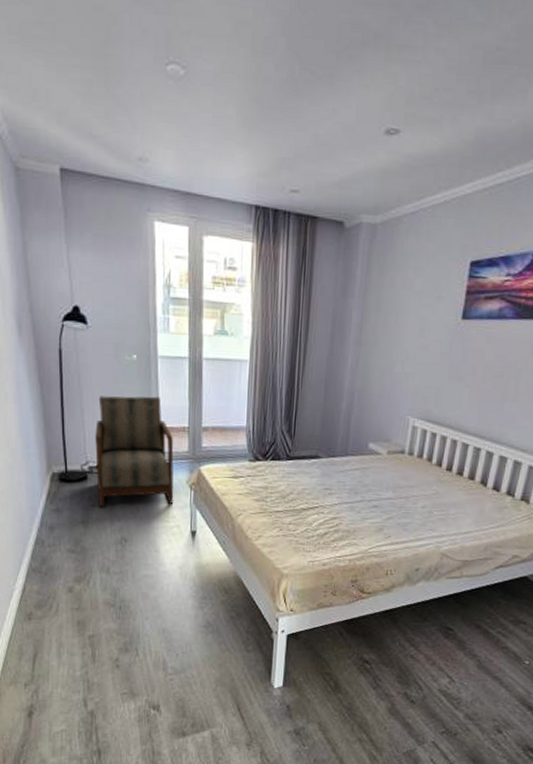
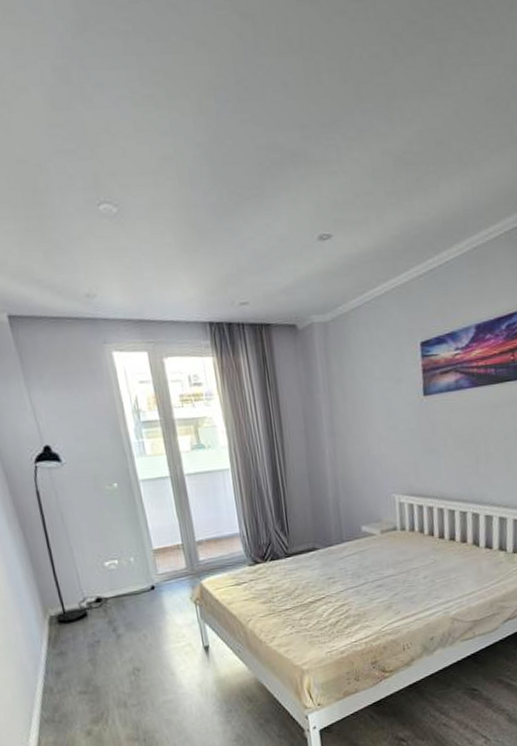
armchair: present [95,396,174,507] -> none [85,519,181,642]

